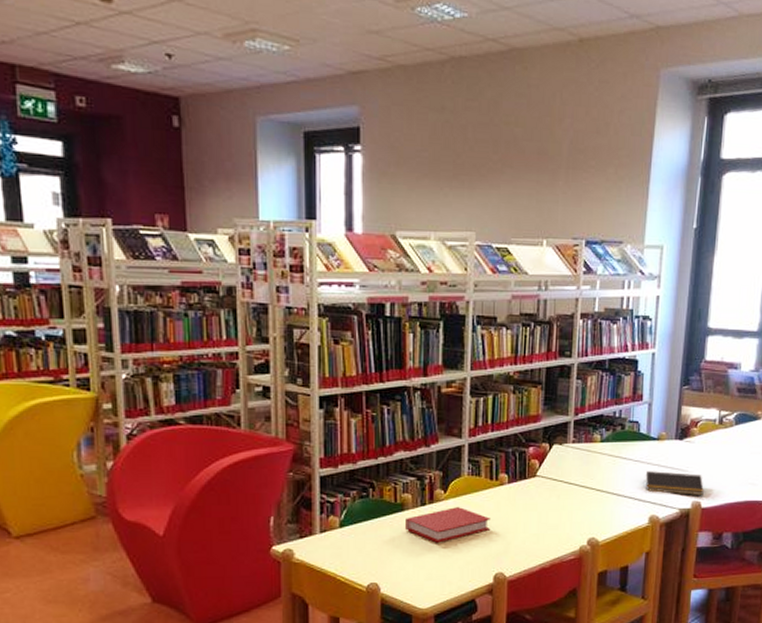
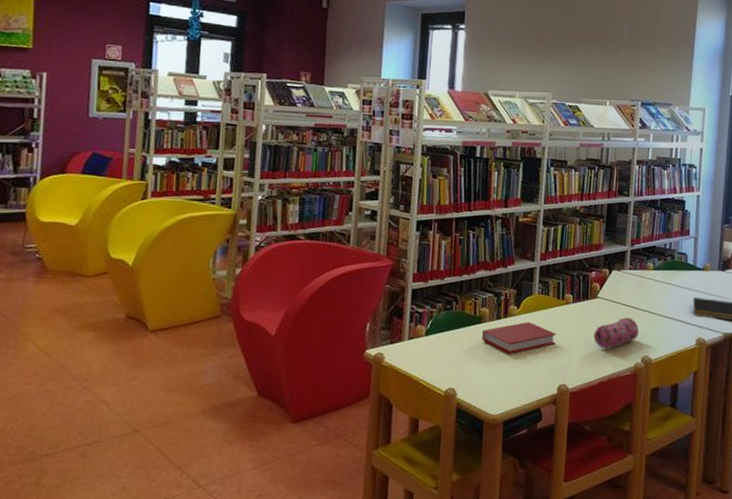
pencil case: none [533,497,584,533] -> present [594,317,639,350]

